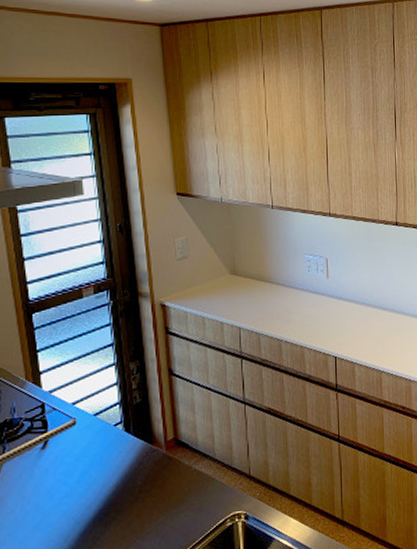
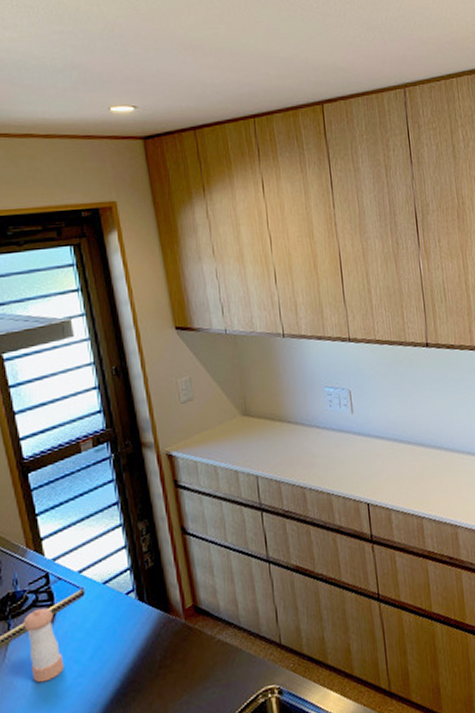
pepper shaker: none [17,434,53,501] -> present [23,607,65,683]

